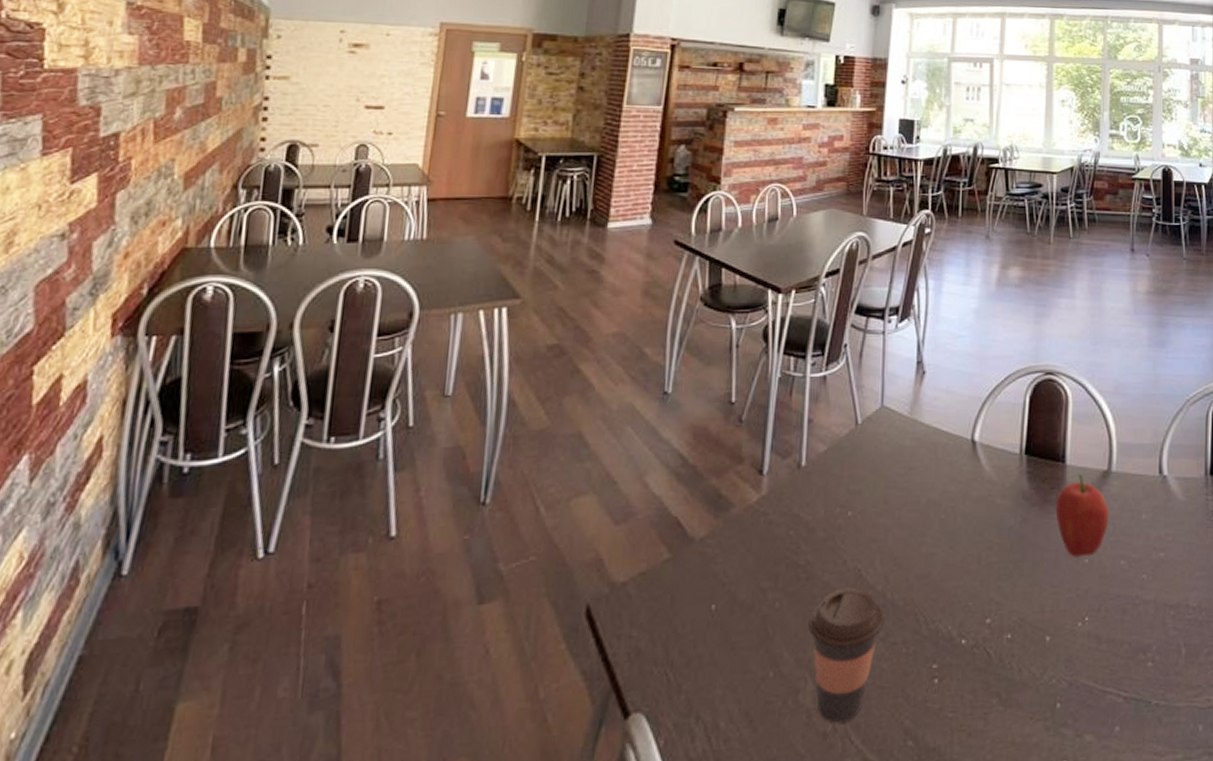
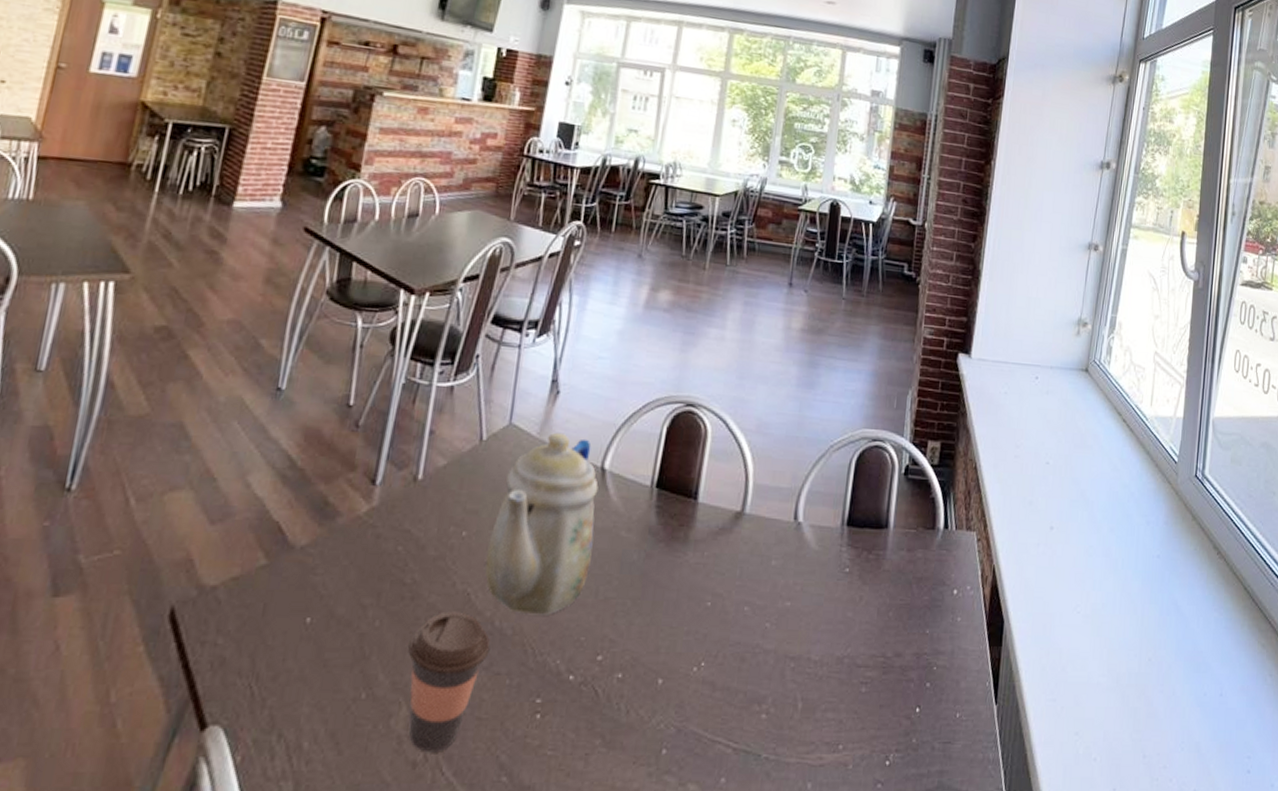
teapot: none [872,410,971,585] -> present [485,432,599,615]
fruit: present [1055,474,1109,557] -> none [681,512,738,599]

